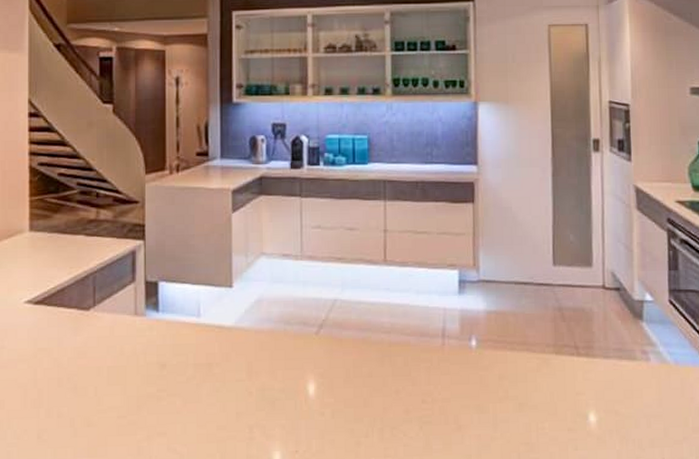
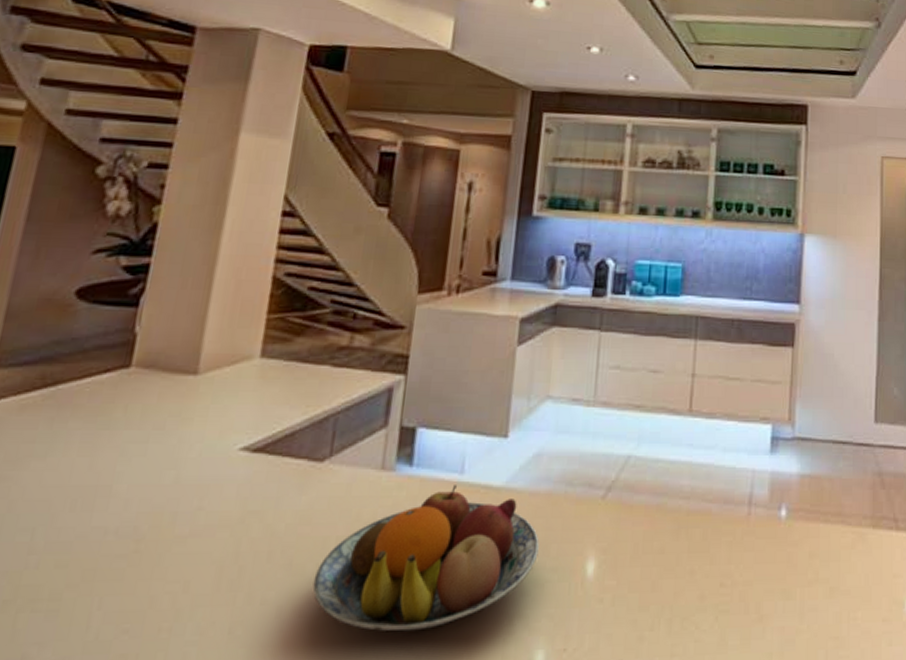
fruit bowl: none [95,326,267,437] -> present [313,485,539,632]

